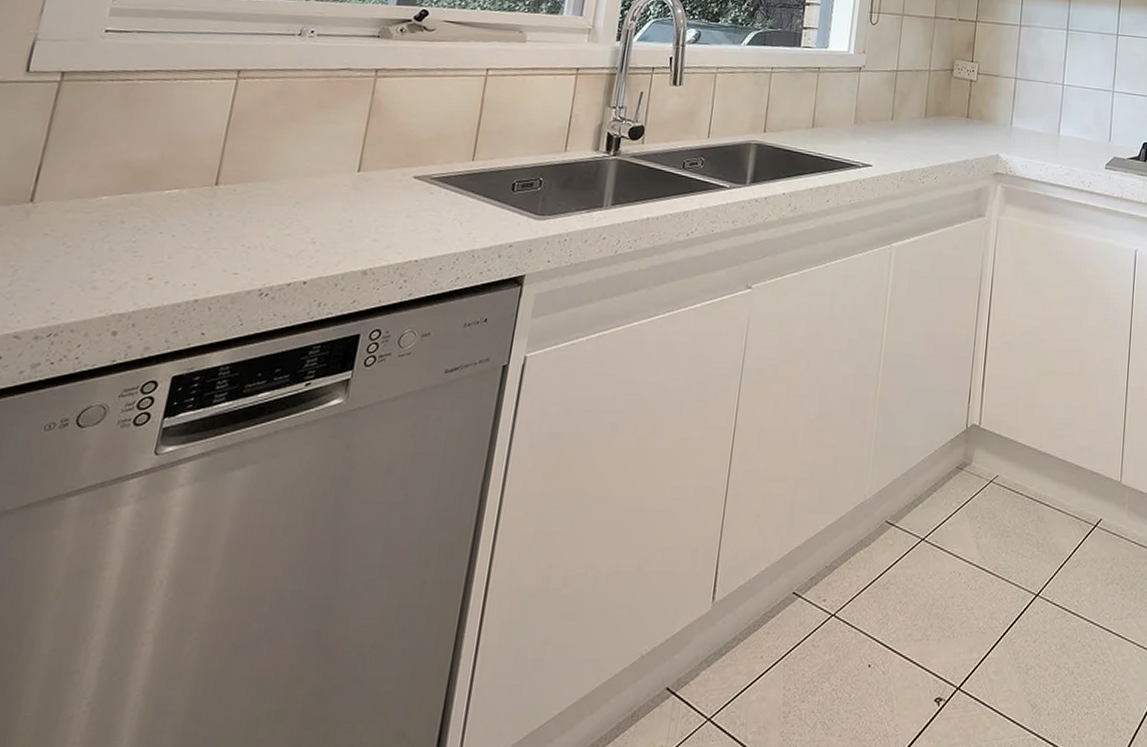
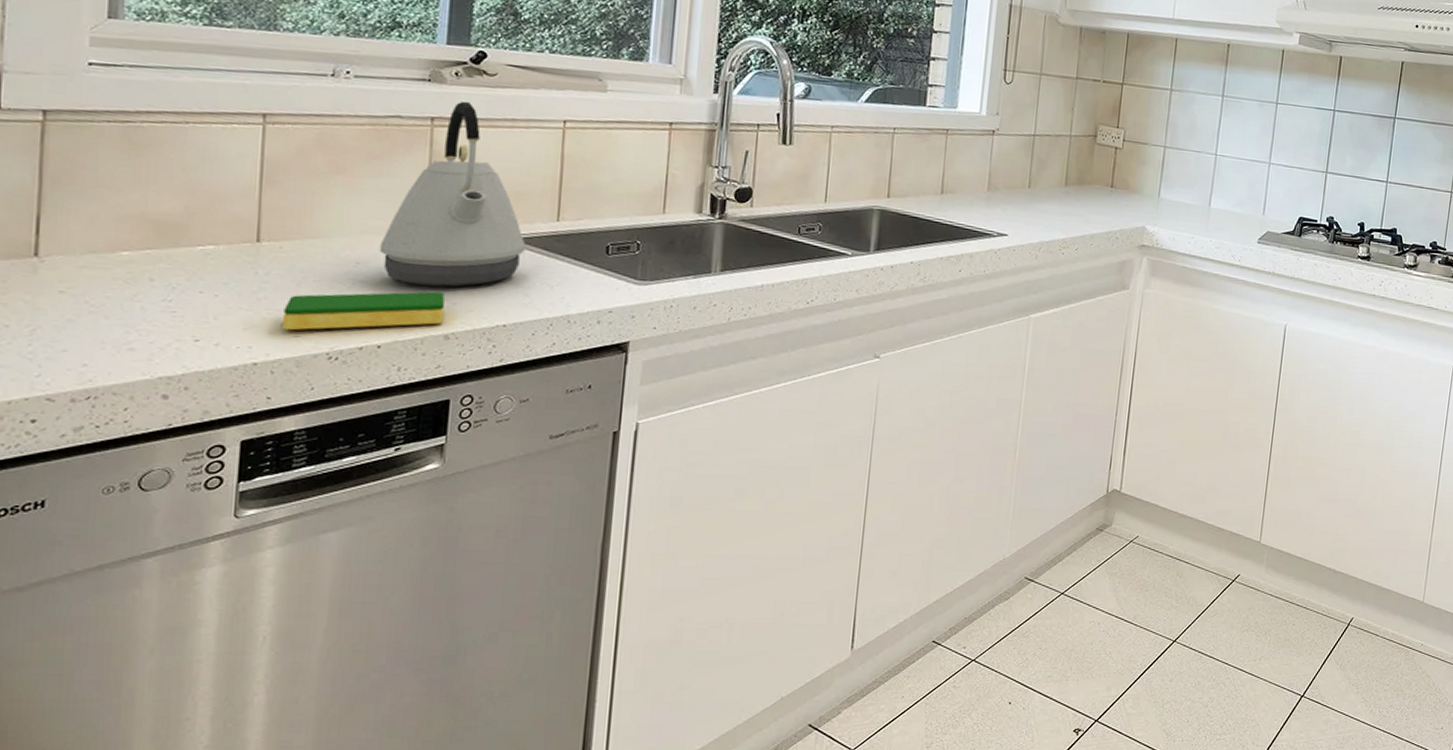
dish sponge: none [225,229,368,269] -> present [283,291,446,331]
kettle: none [317,54,443,225] -> present [379,101,526,287]

